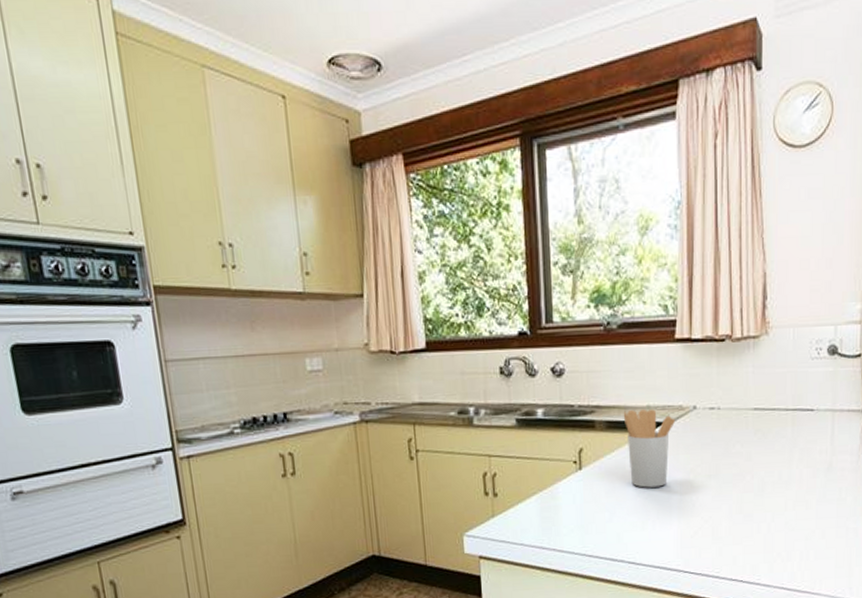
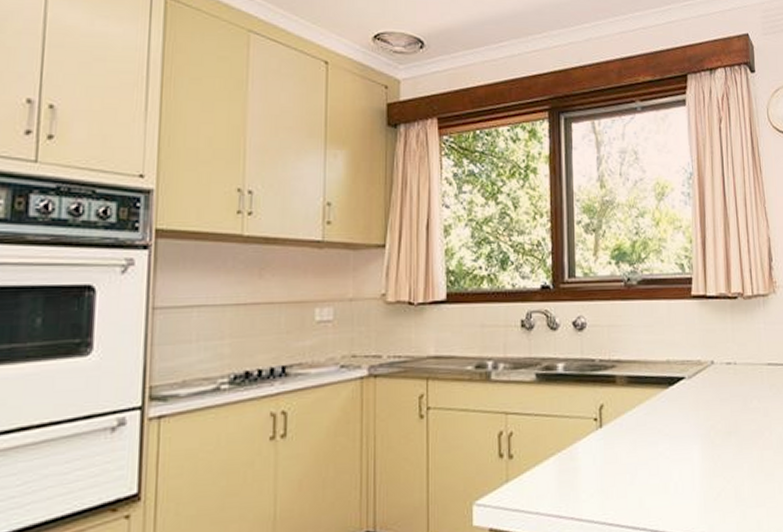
utensil holder: present [623,409,675,488] -> none [643,364,694,447]

